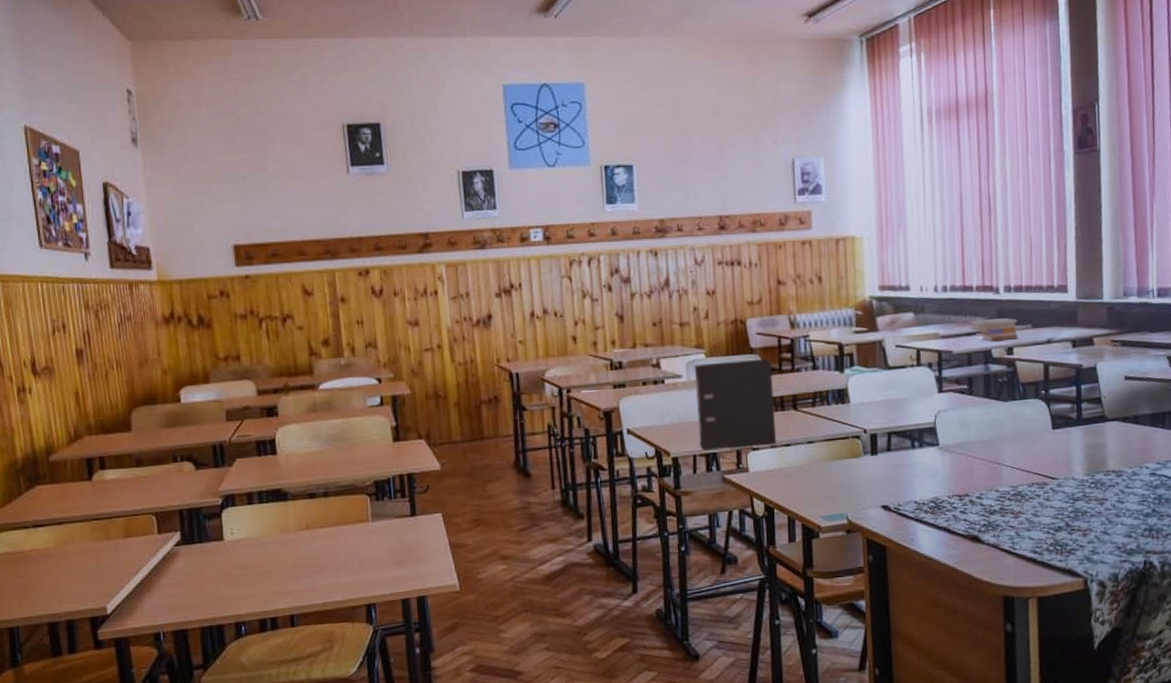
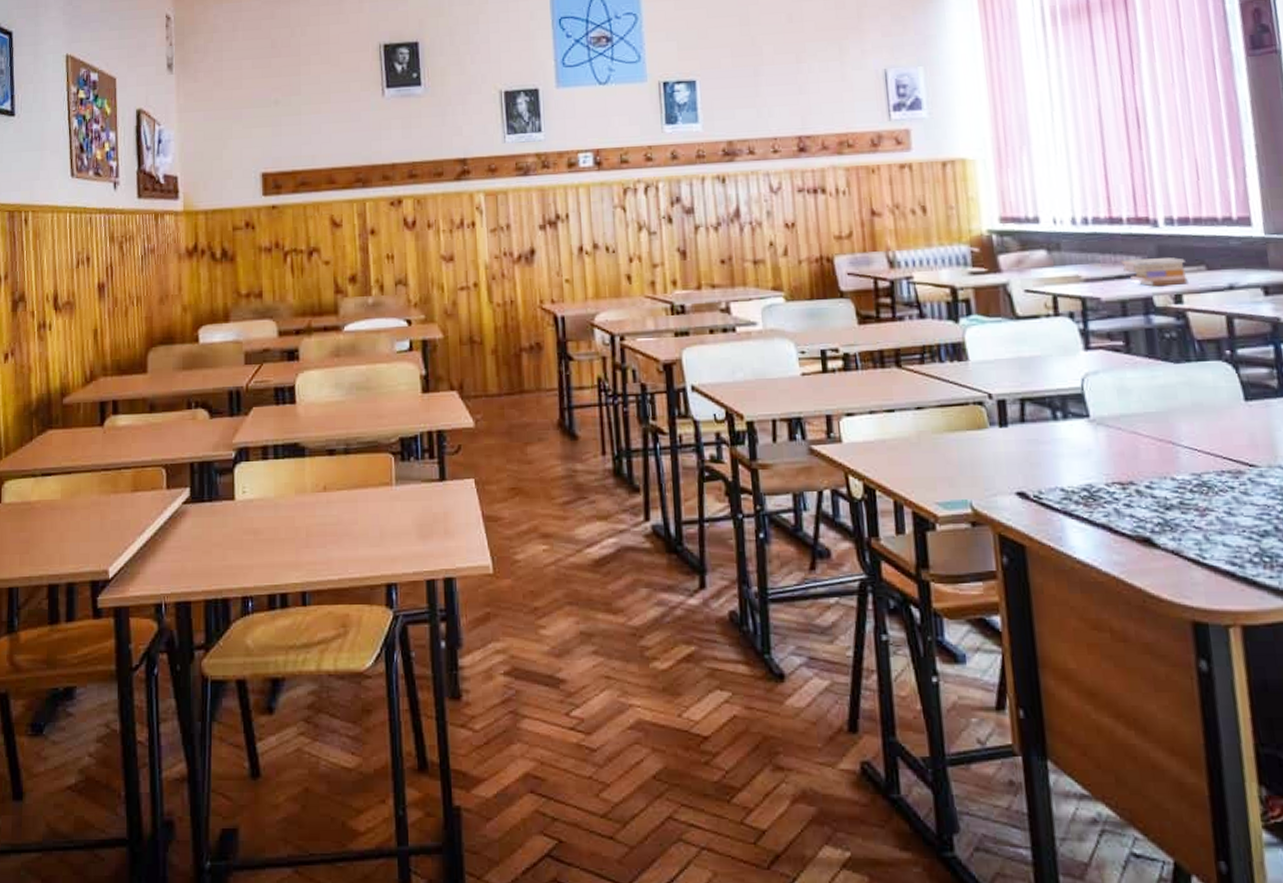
binder: present [694,358,777,451] -> none [771,303,877,416]

